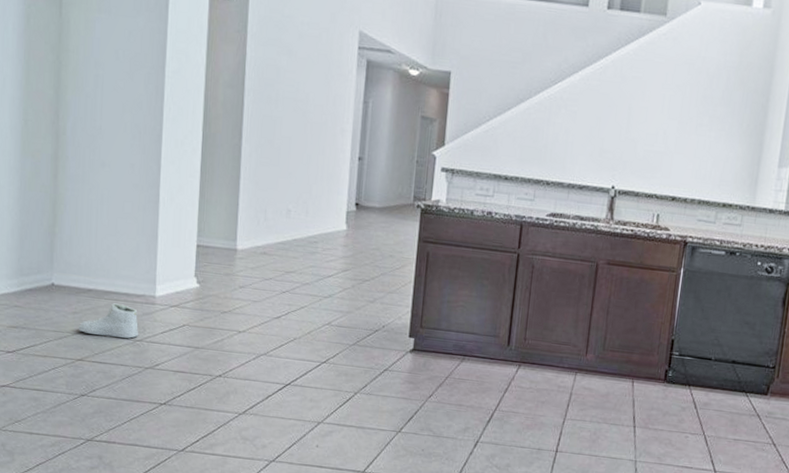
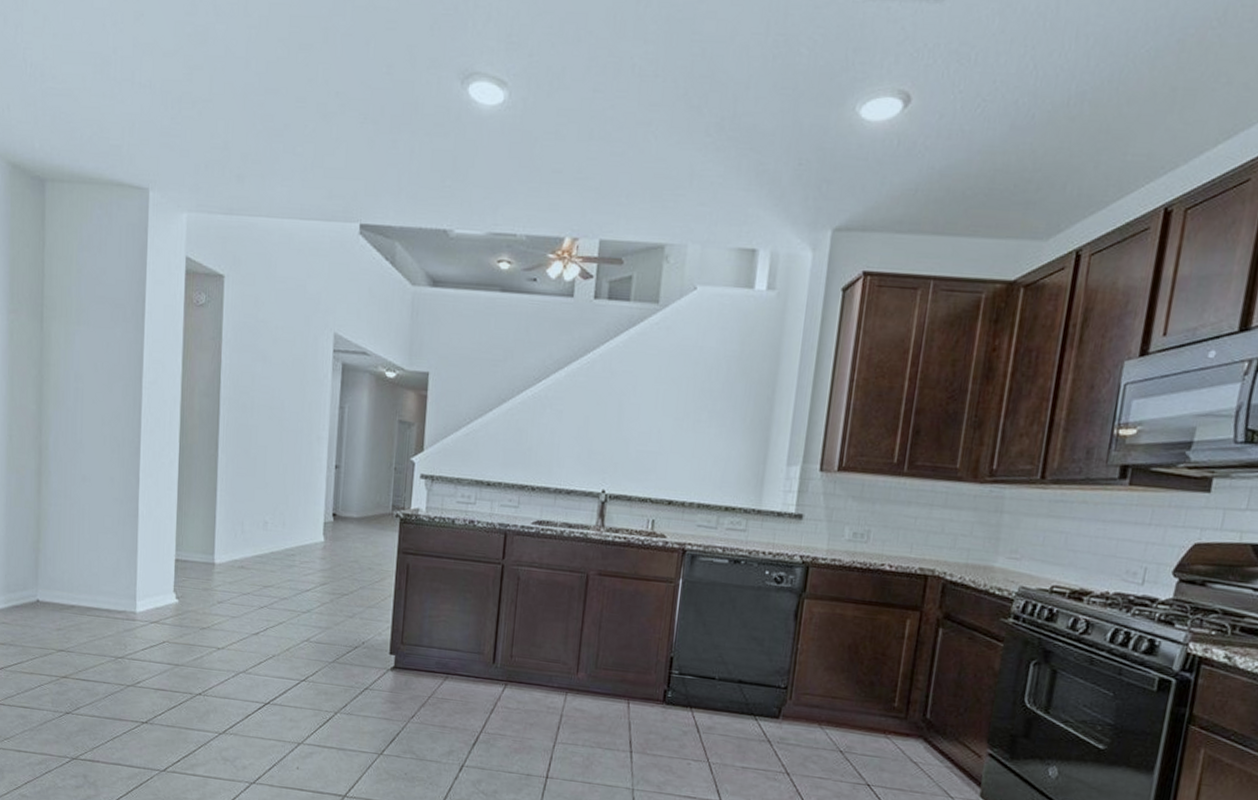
sneaker: present [78,303,139,339] -> none [62,619,120,656]

